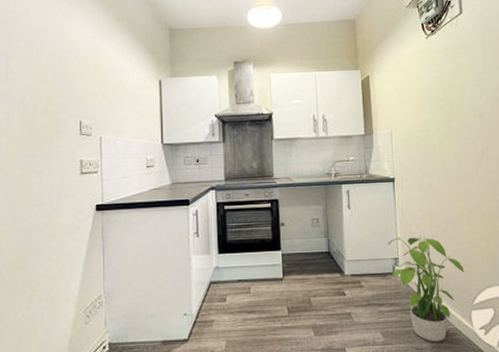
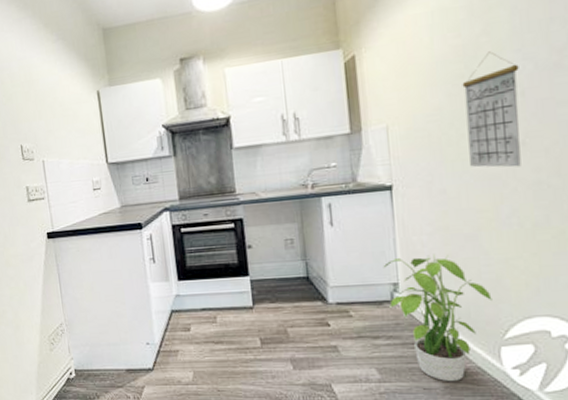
calendar: none [442,84,481,170] -> present [462,51,521,168]

